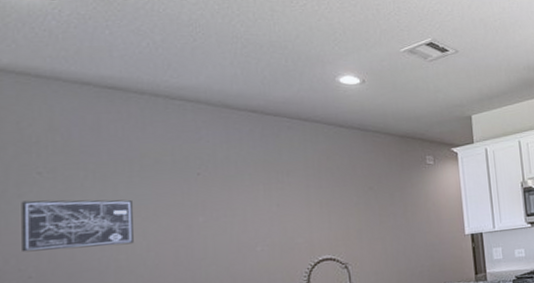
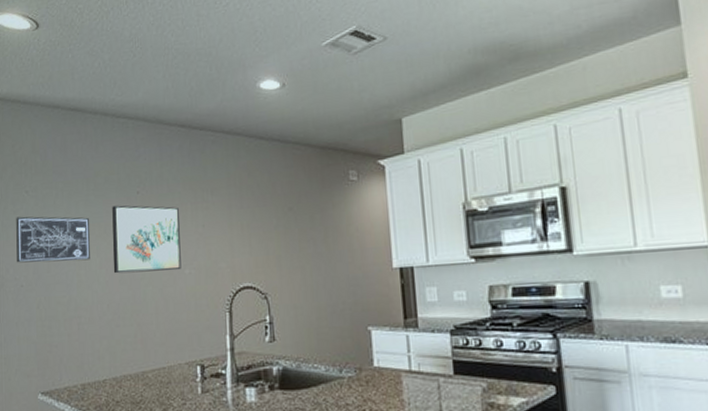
wall art: none [164,186,252,256] -> present [112,205,181,274]

